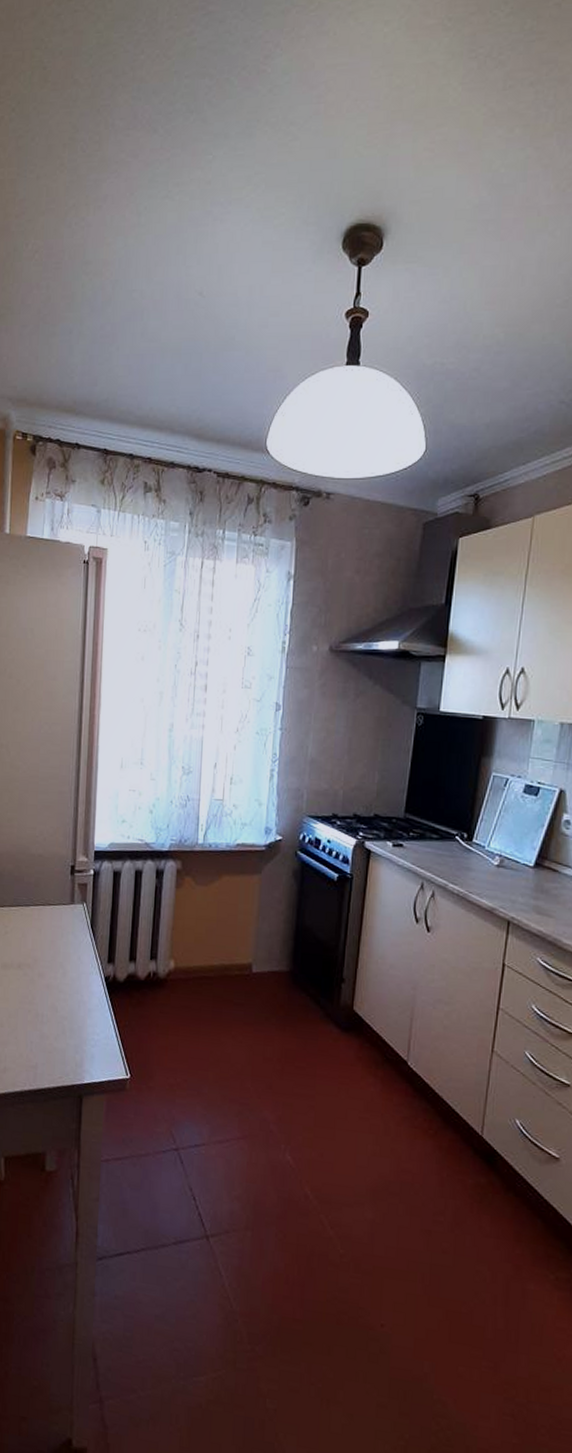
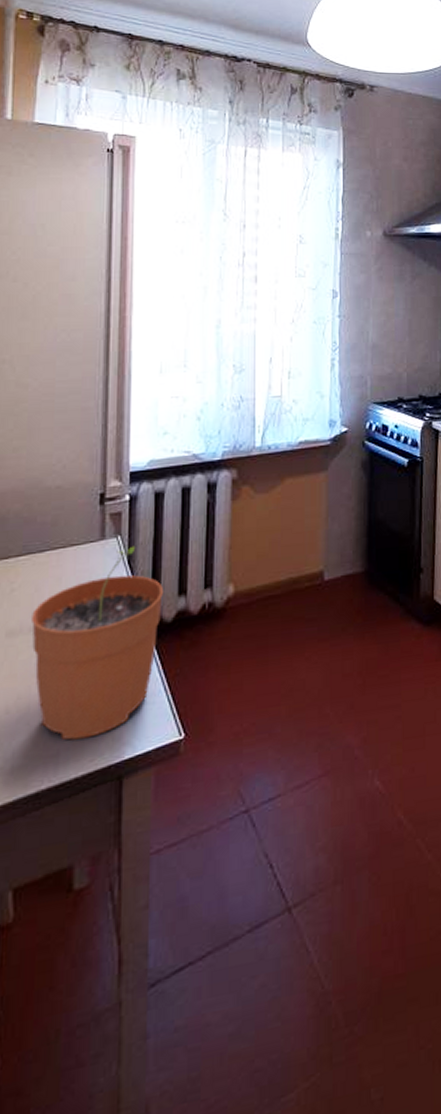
plant pot: none [19,913,118,1060] -> present [32,545,164,740]

